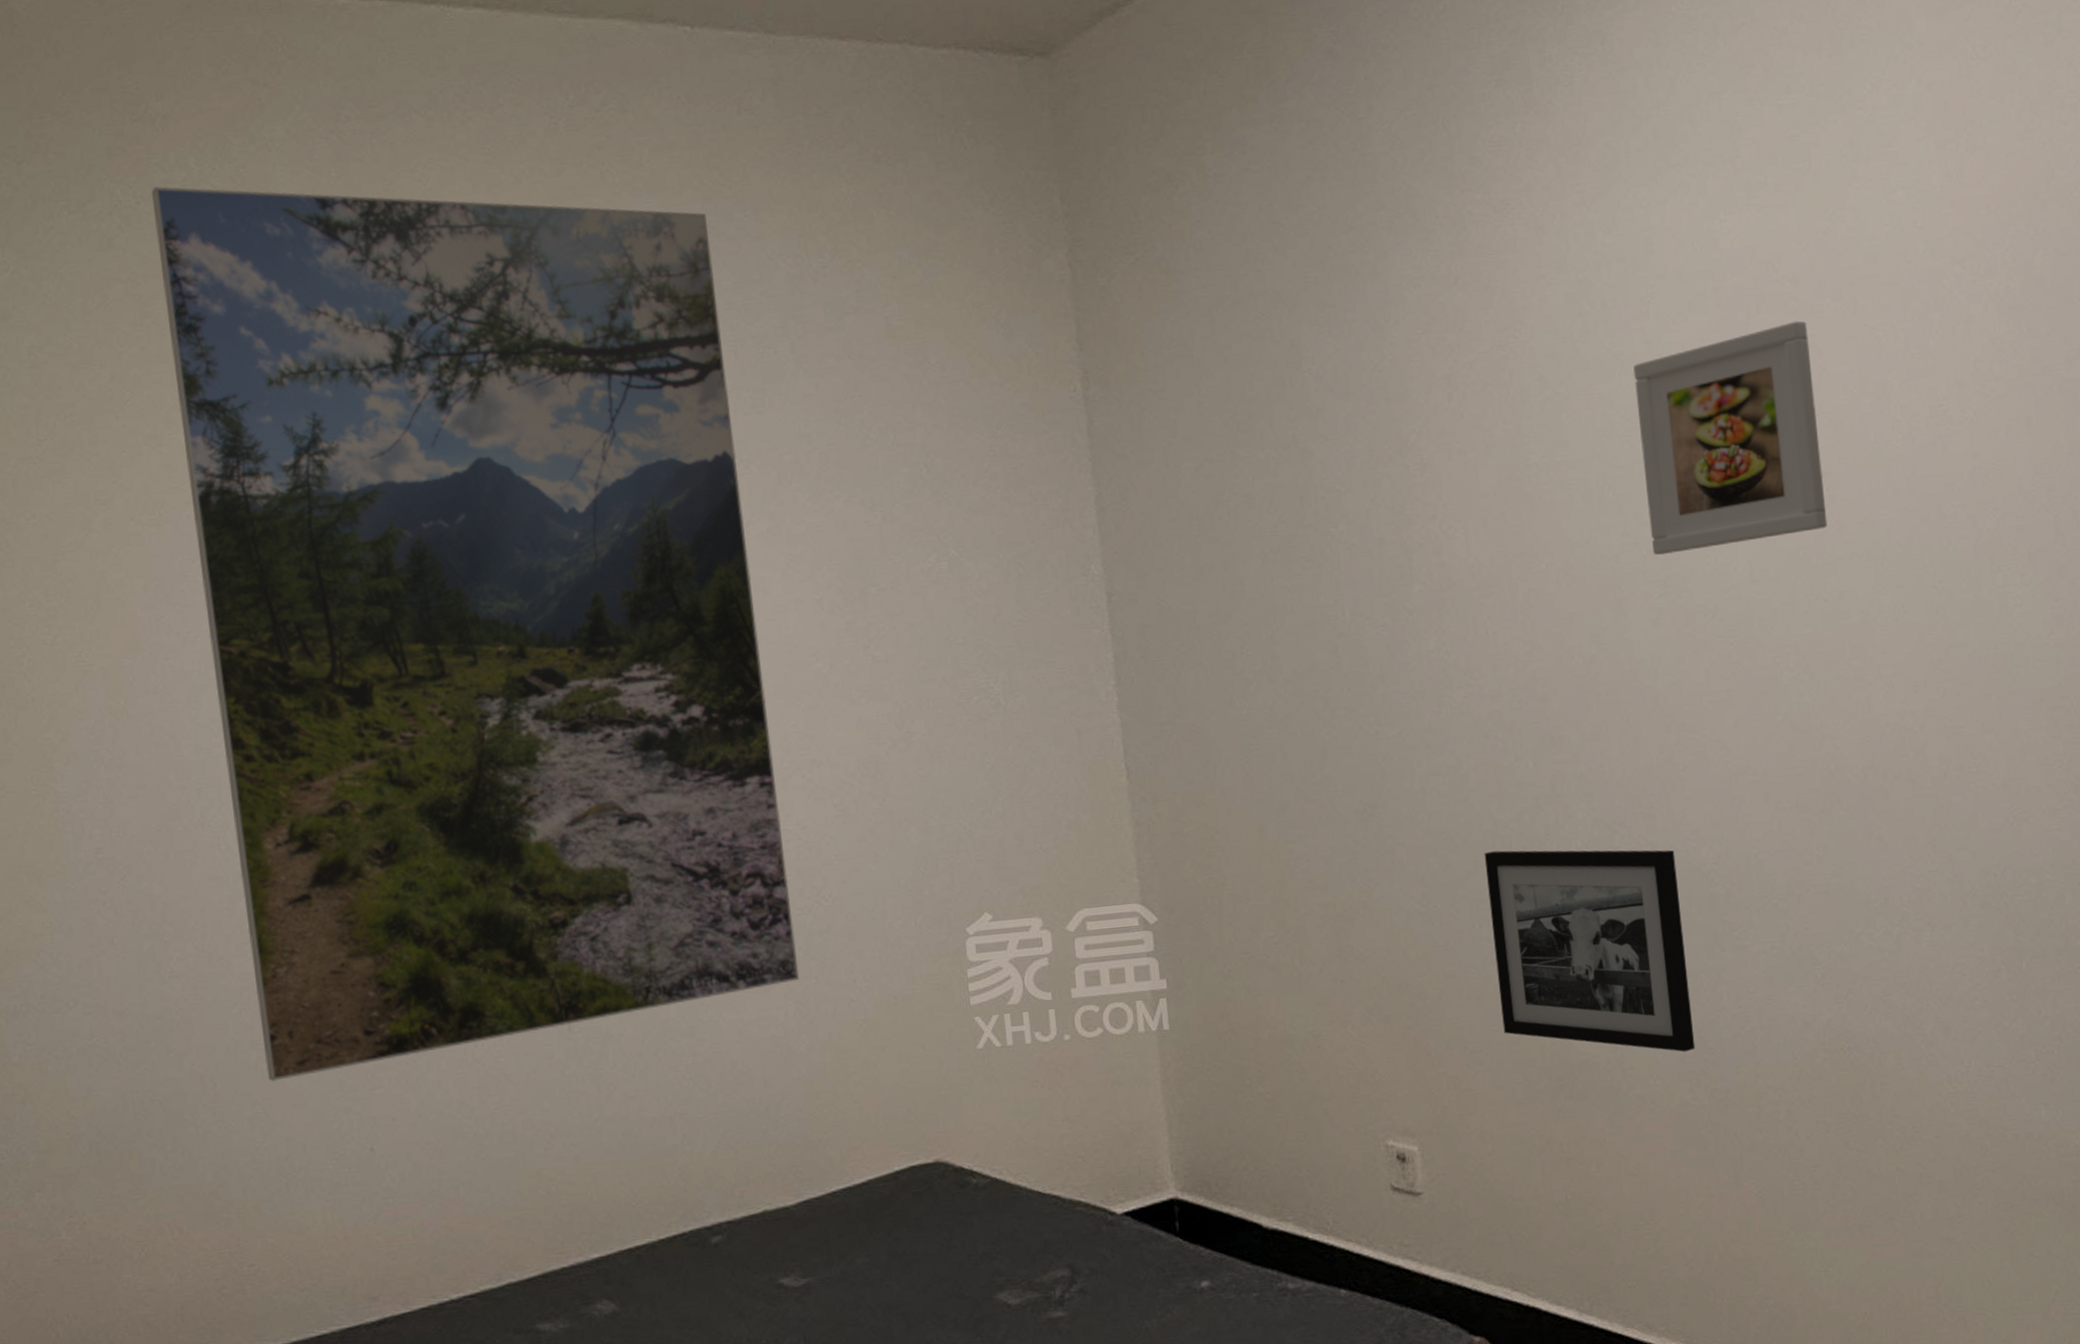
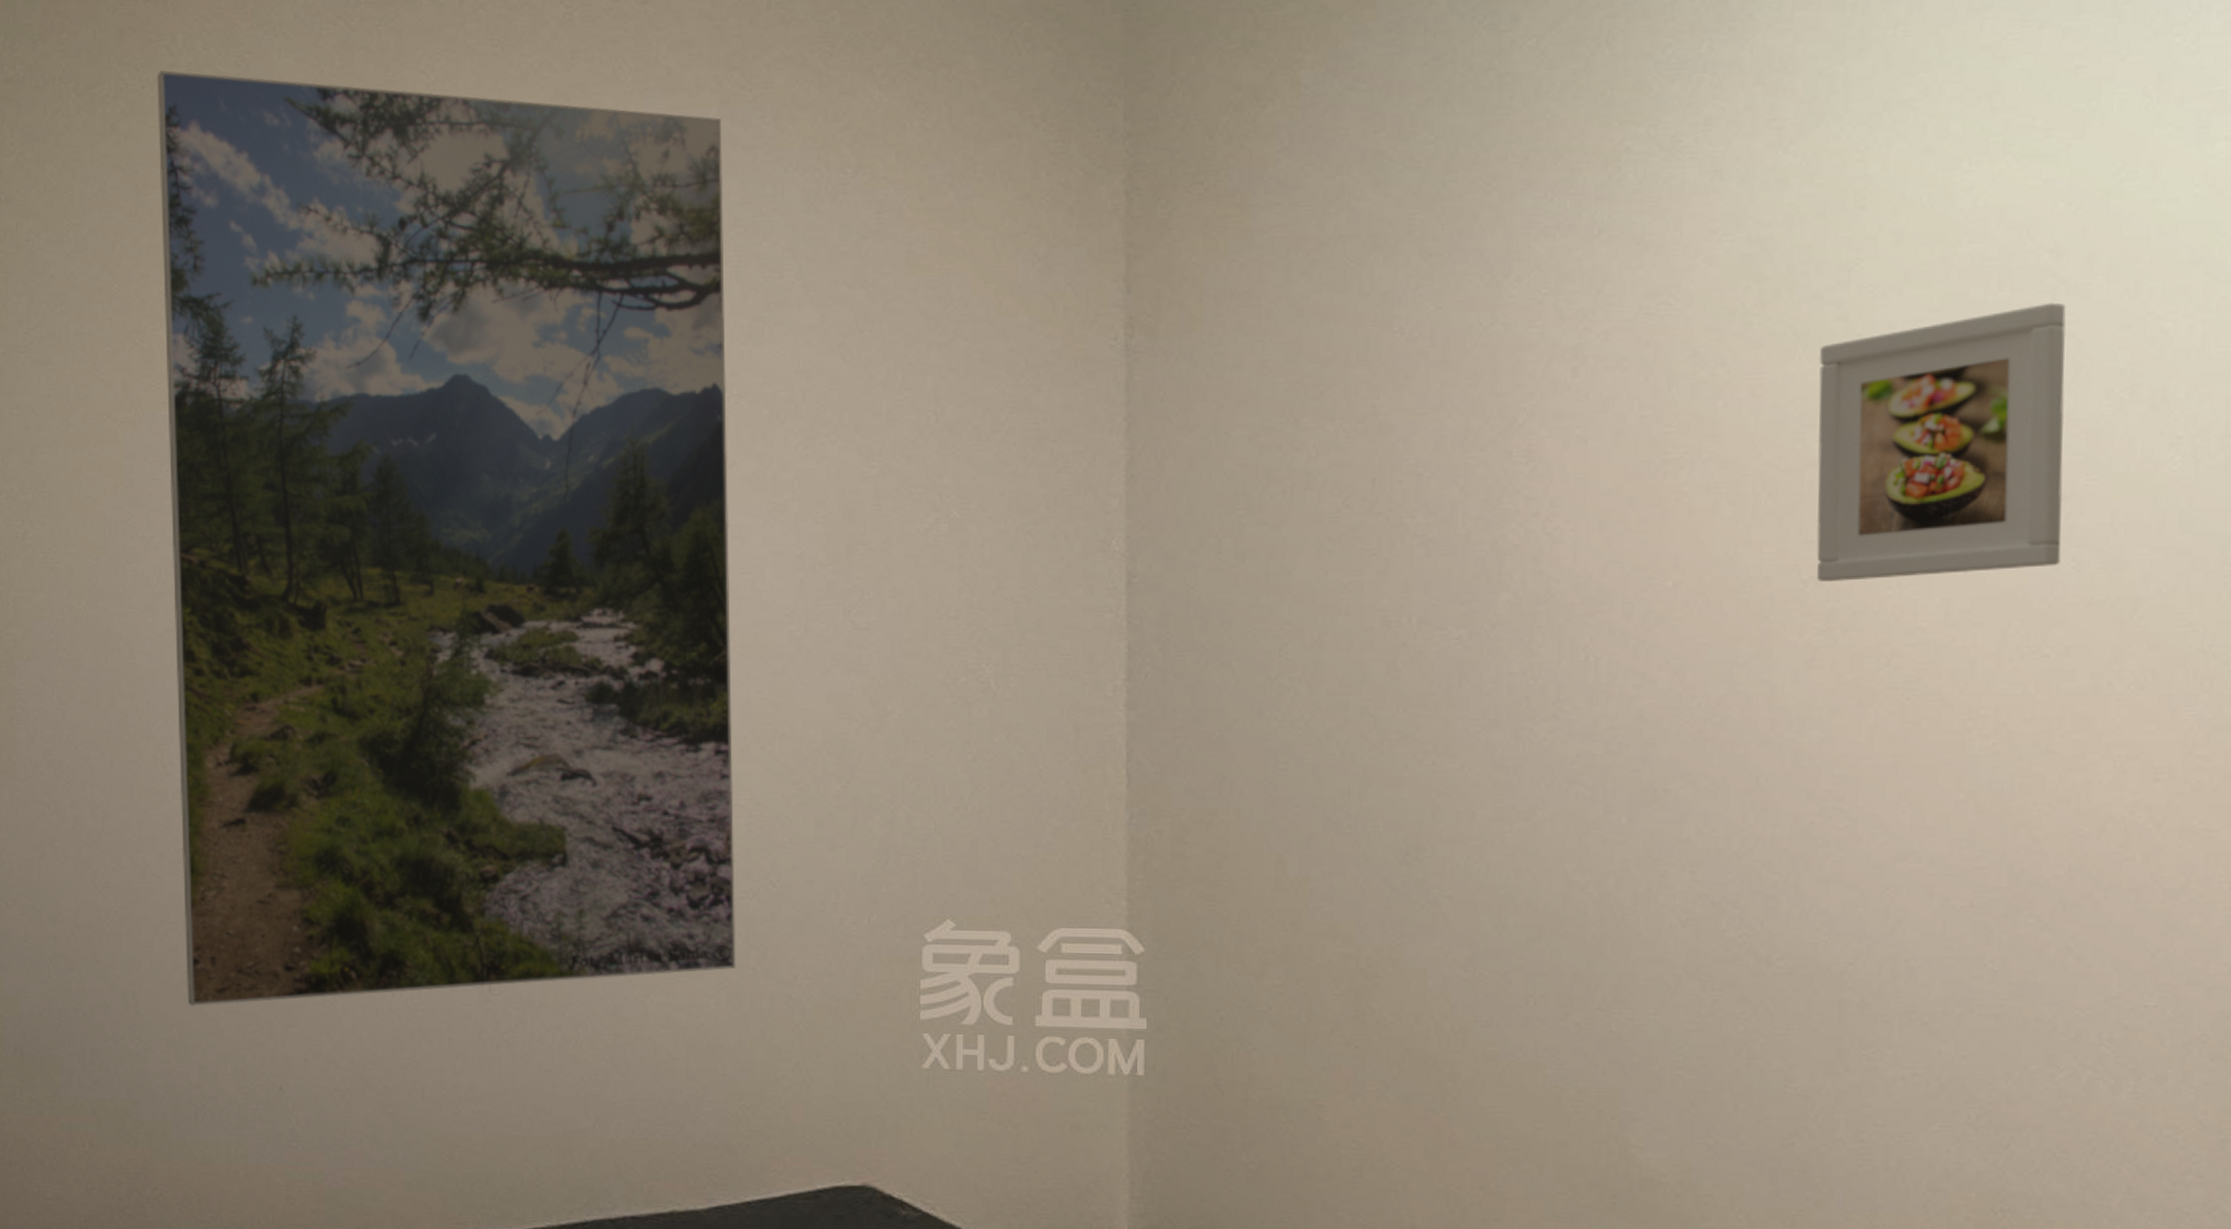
picture frame: present [1484,850,1696,1052] -> none [1549,917,1798,1186]

